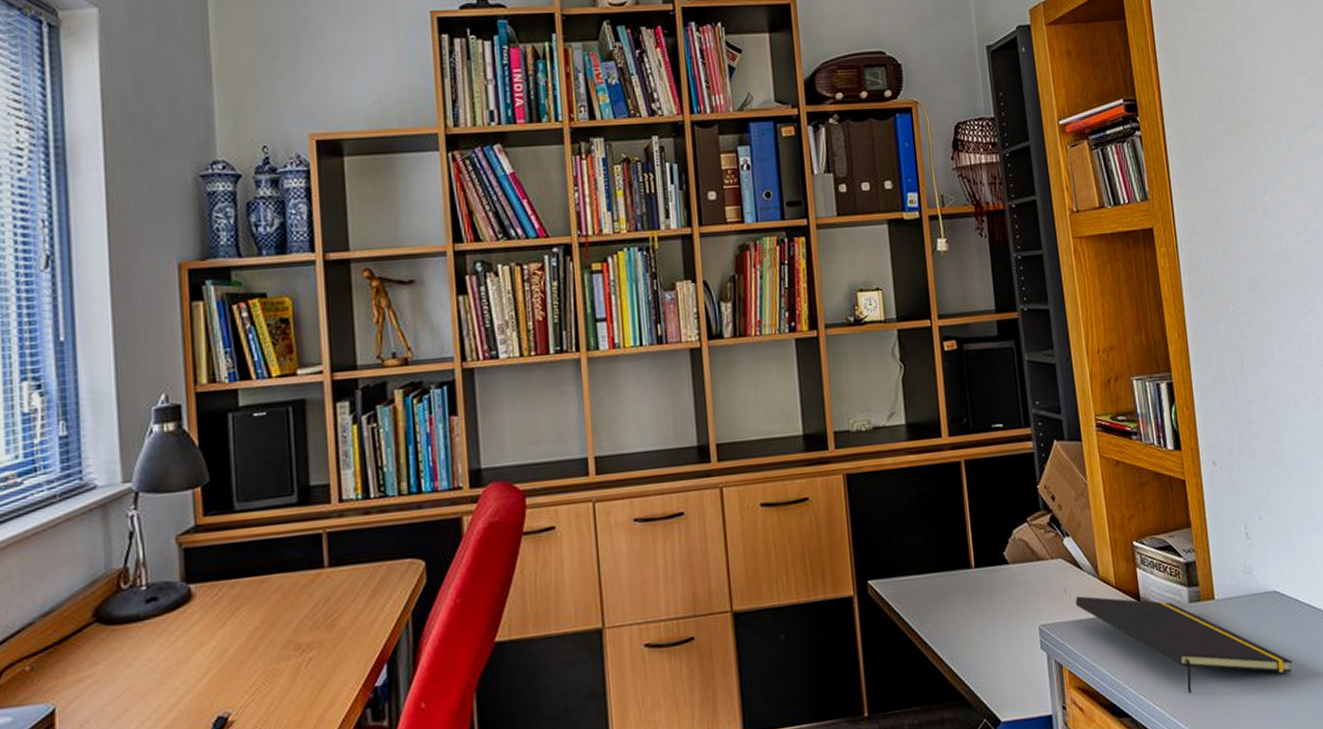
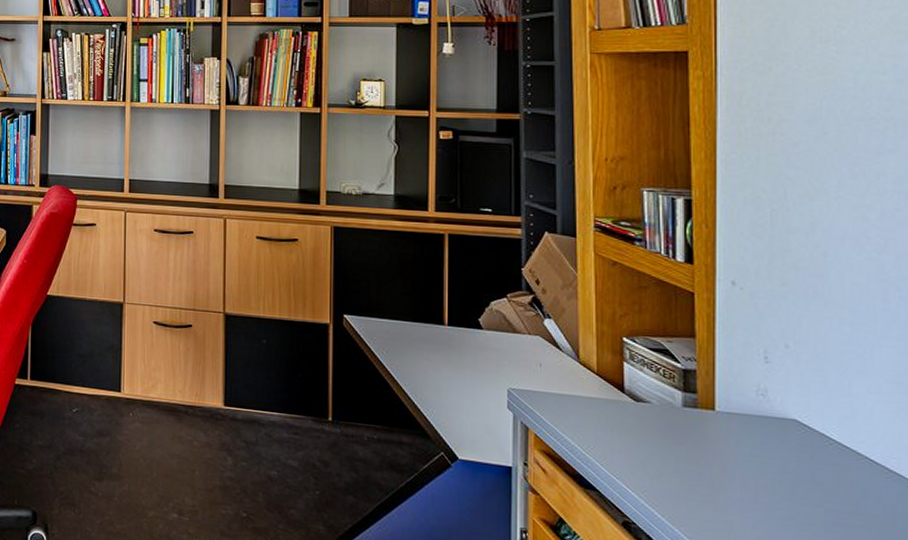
notepad: present [1075,596,1293,693] -> none [551,373,808,502]

